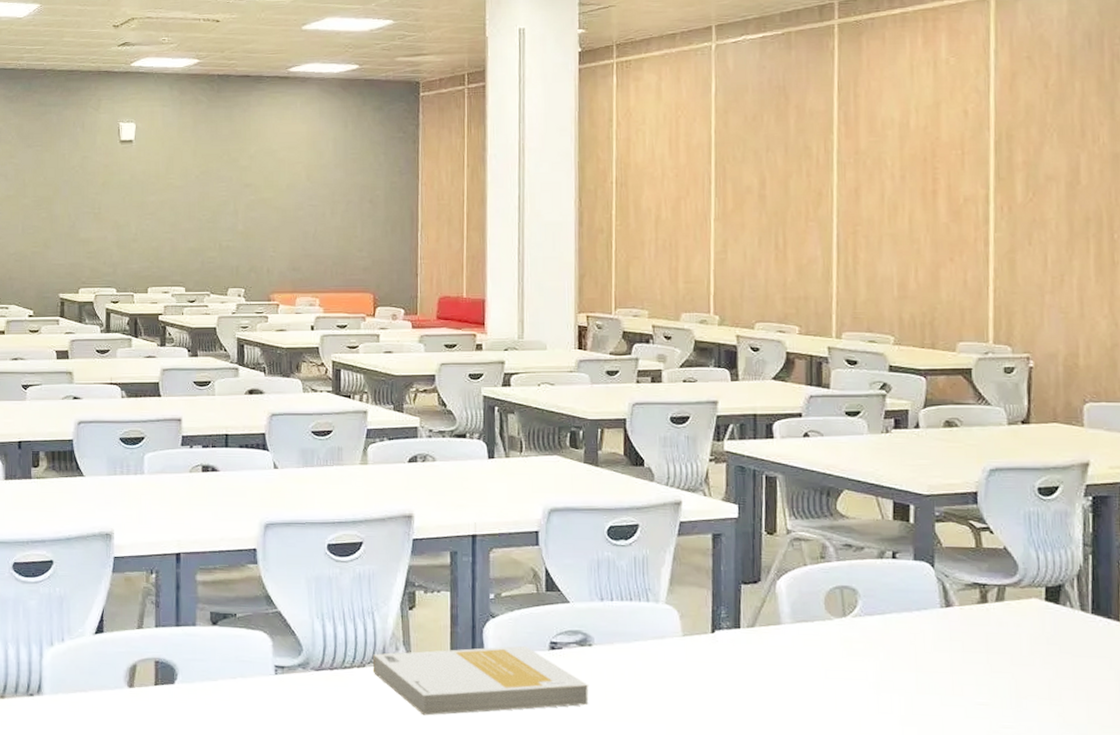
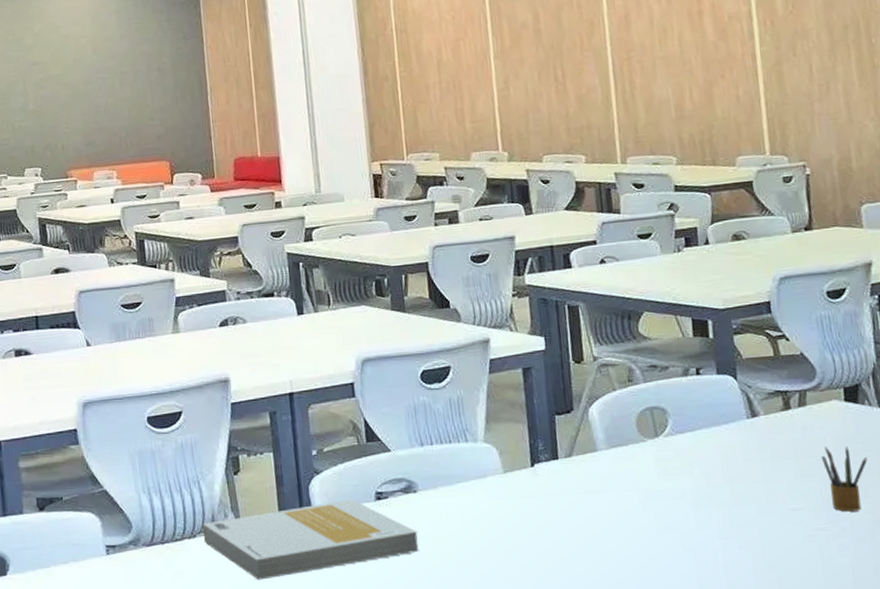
pencil box: none [1013,644,1063,713] -> present [820,446,868,512]

